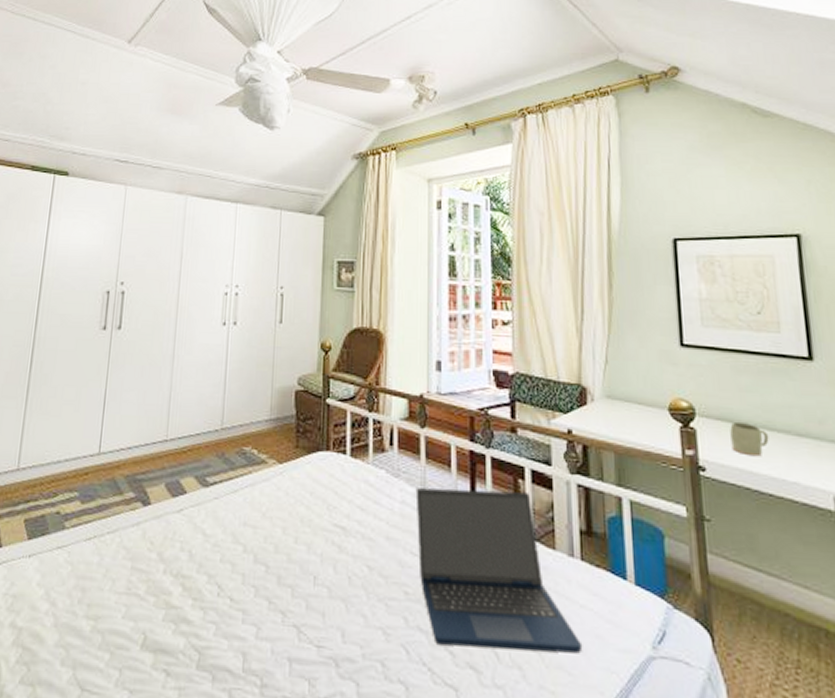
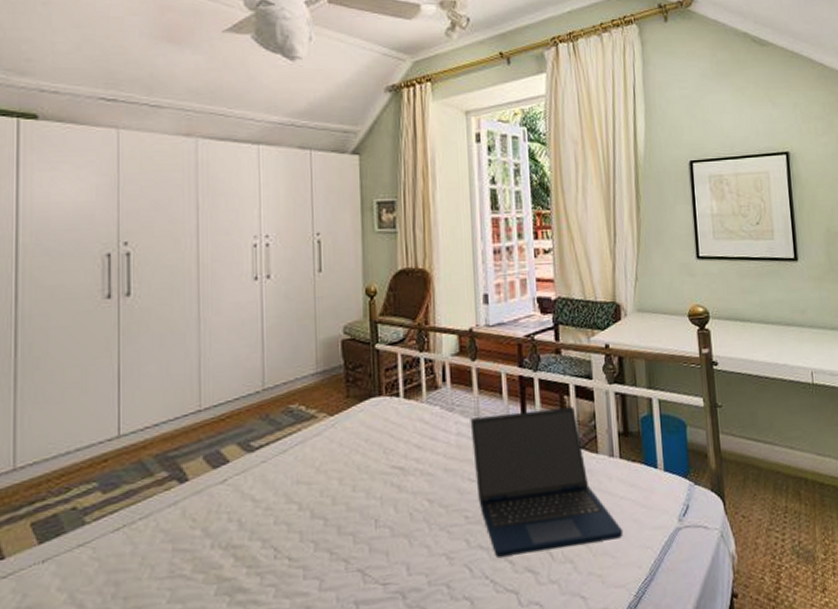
mug: present [730,421,769,455] -> none [736,319,766,347]

